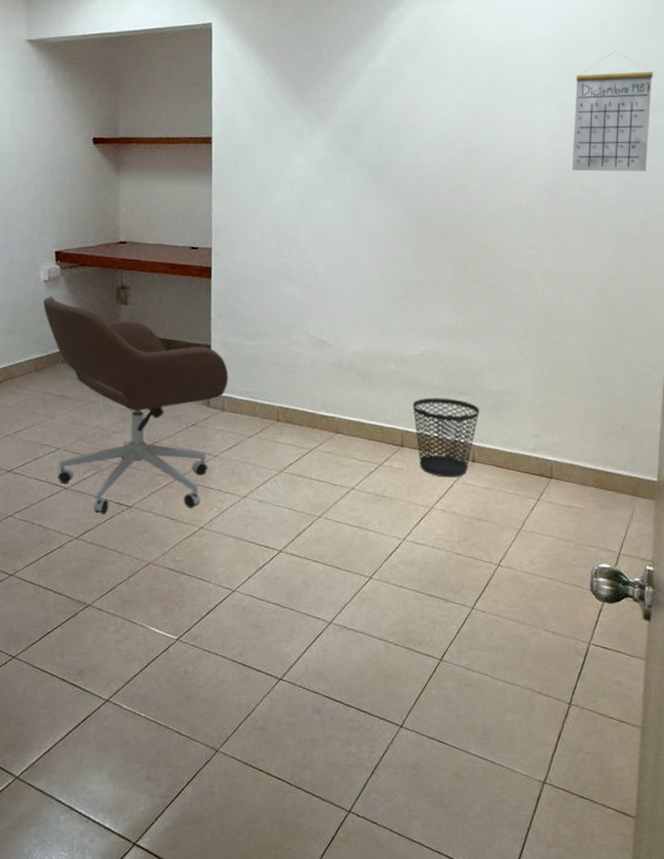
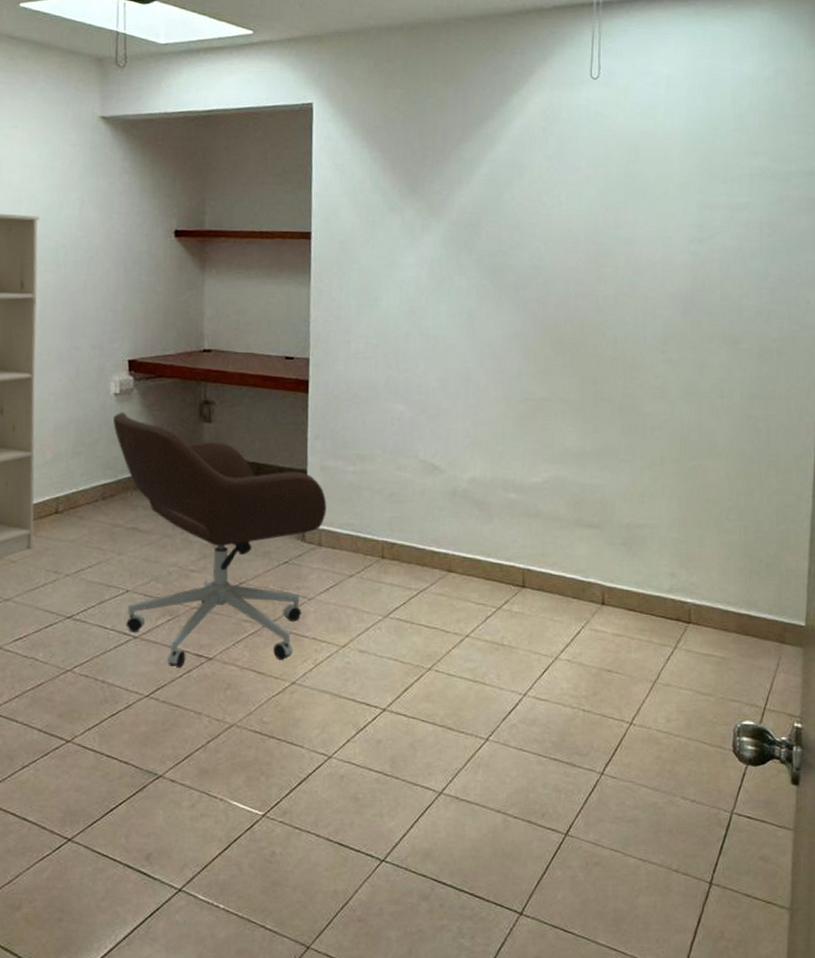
wastebasket: present [412,397,480,478] -> none [535,531,611,623]
calendar: present [571,50,654,172] -> none [710,145,798,280]

